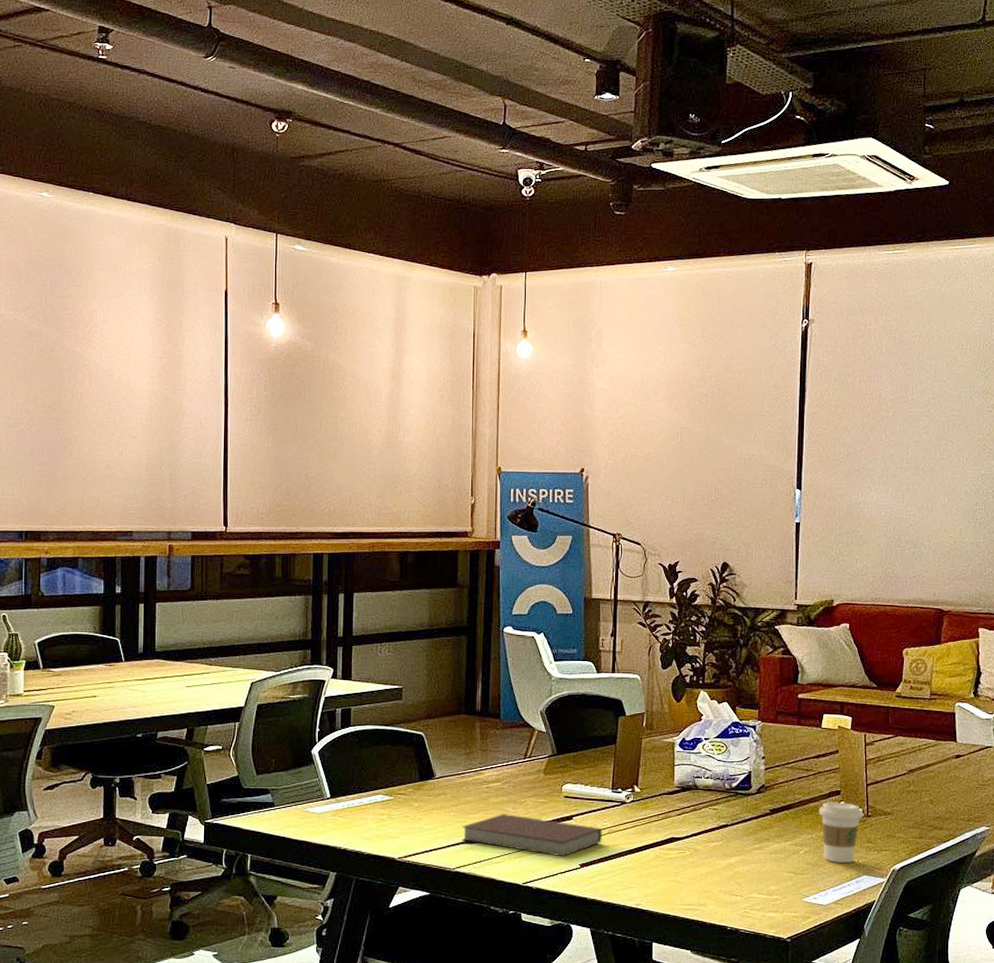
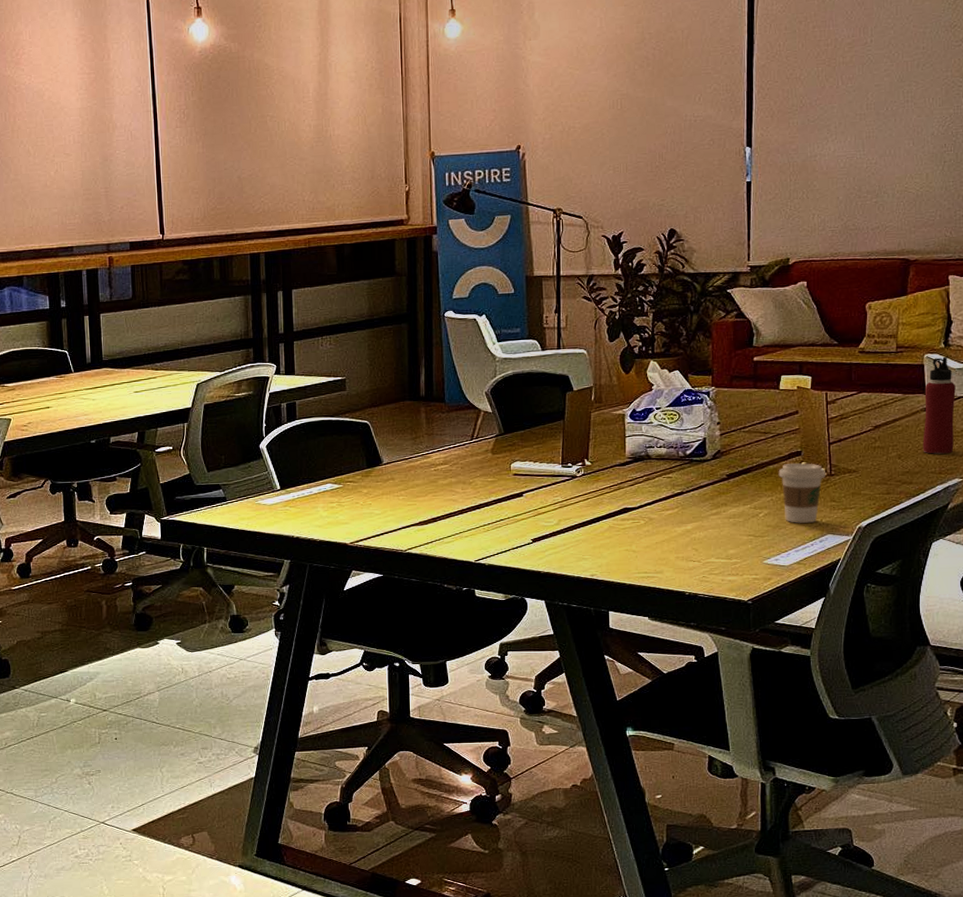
notebook: present [461,814,602,857] -> none [412,495,554,533]
water bottle: none [953,706,984,802] -> present [923,356,956,454]

